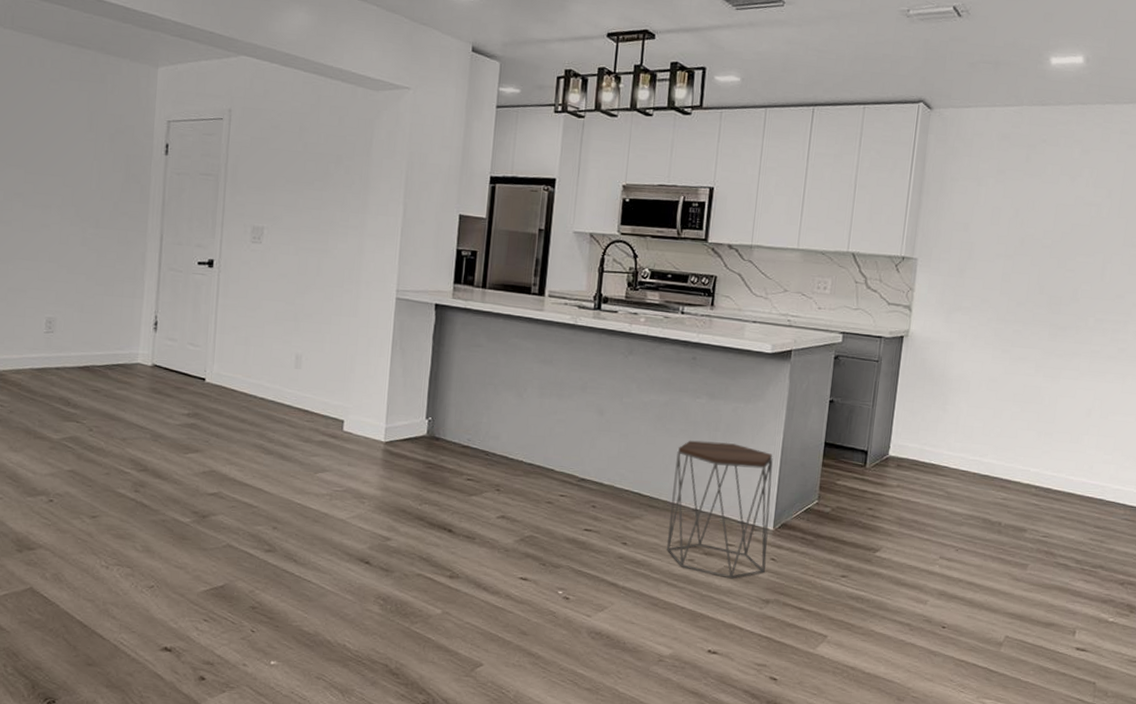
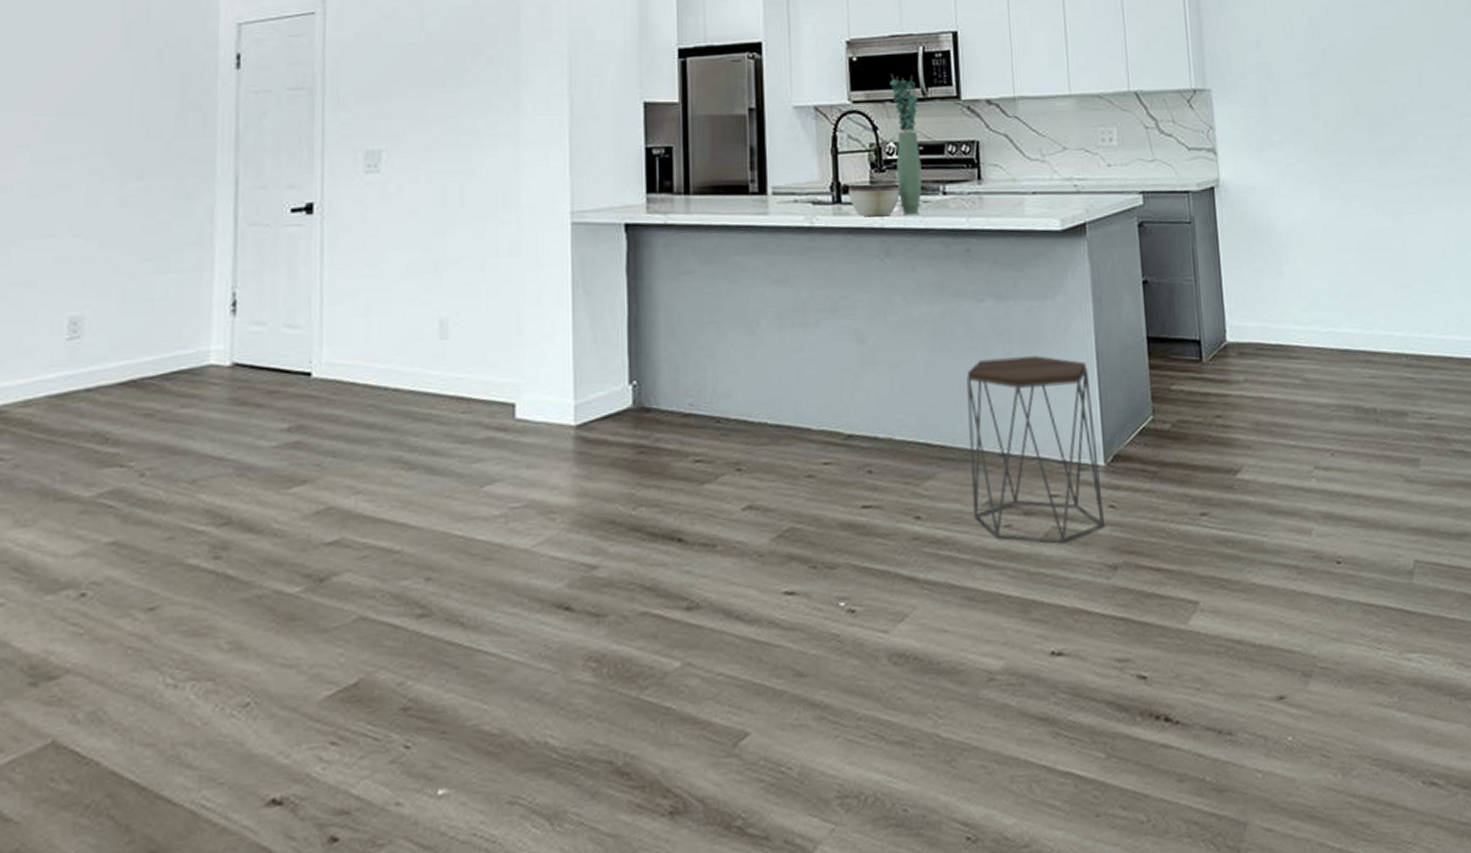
bowl: none [607,299,648,324] -> present [848,186,900,217]
vase: none [646,215,673,326] -> present [890,74,922,214]

